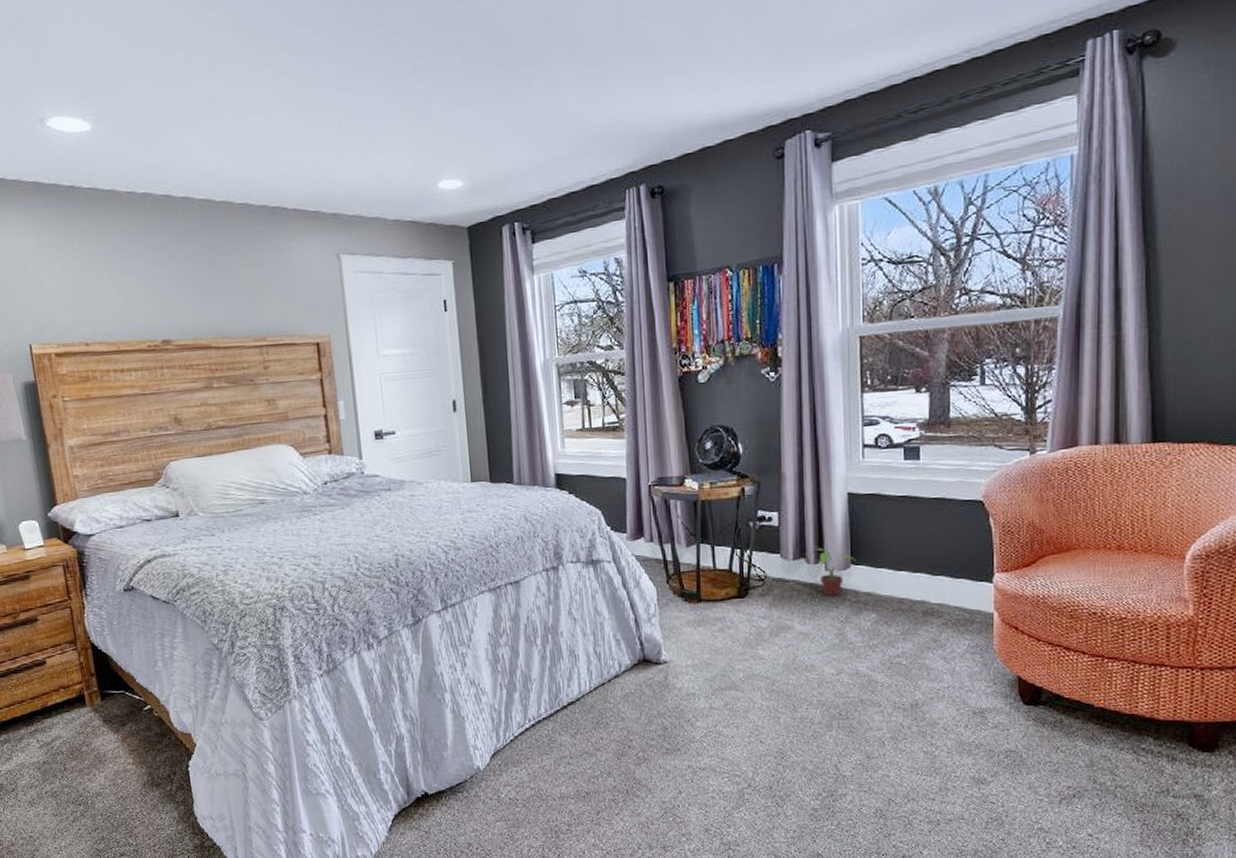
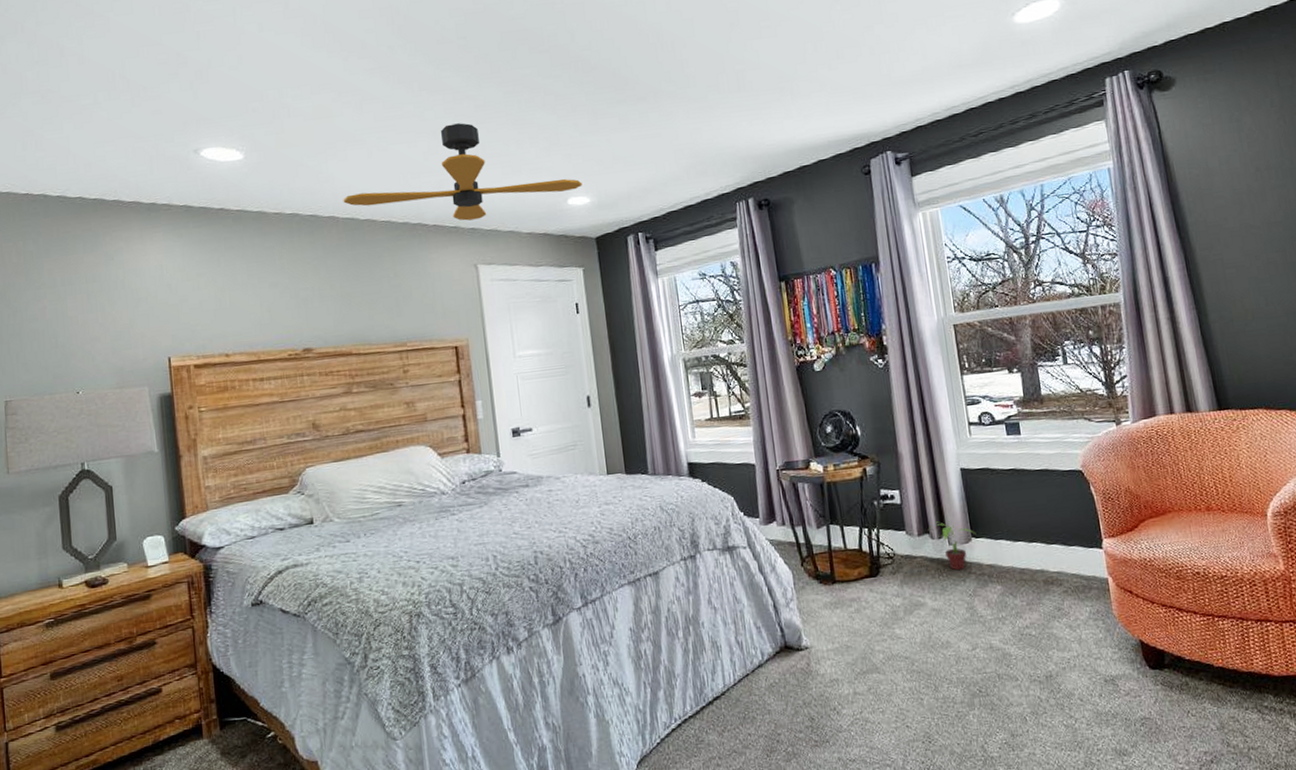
ceiling fan: none [197,90,455,205] -> present [343,123,583,221]

